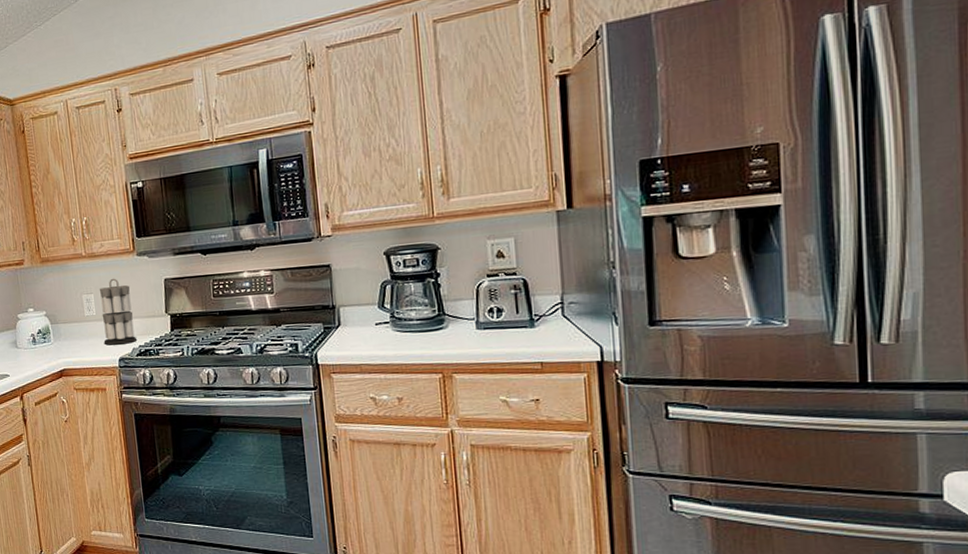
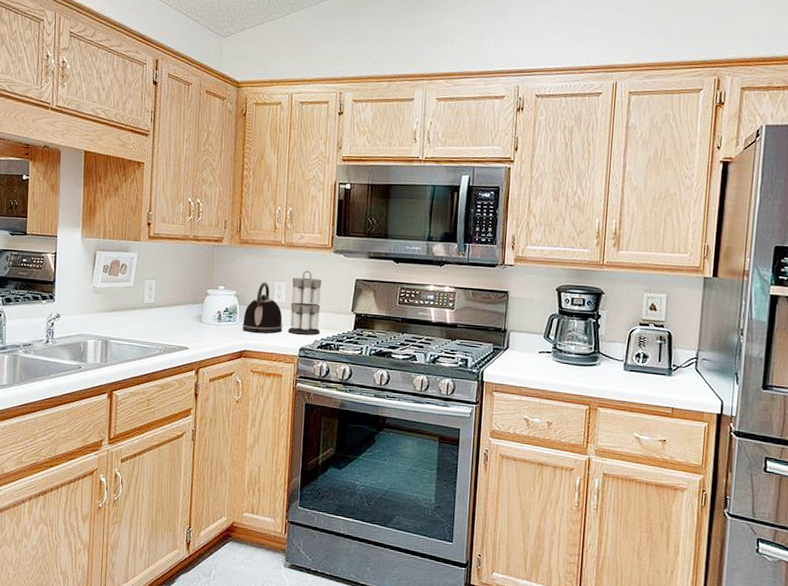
kettle: none [57,297,99,350] -> present [242,282,283,334]

